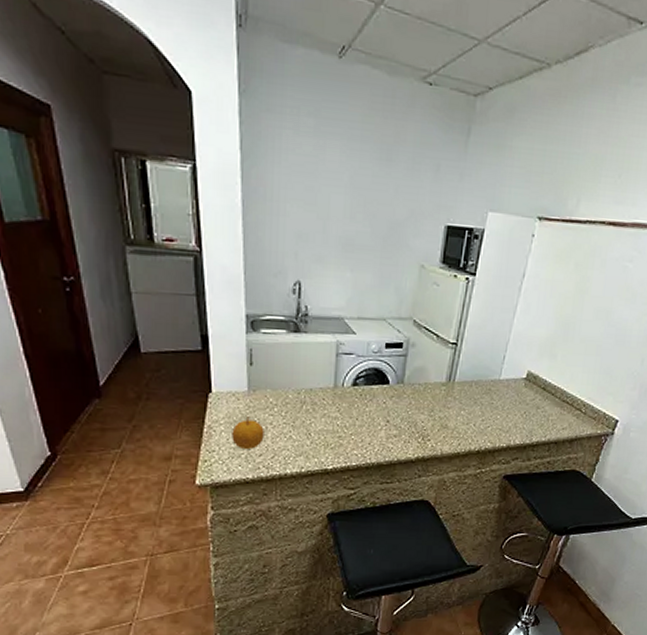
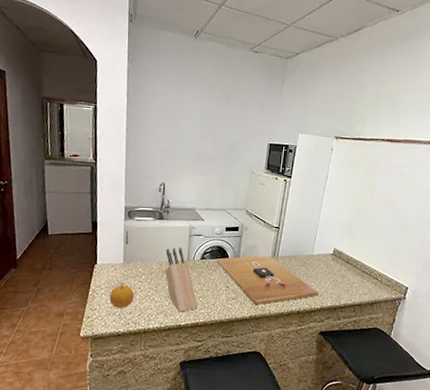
knife block: none [305,369,349,453] -> present [165,247,198,312]
cutting board: none [372,380,506,444] -> present [216,255,319,305]

